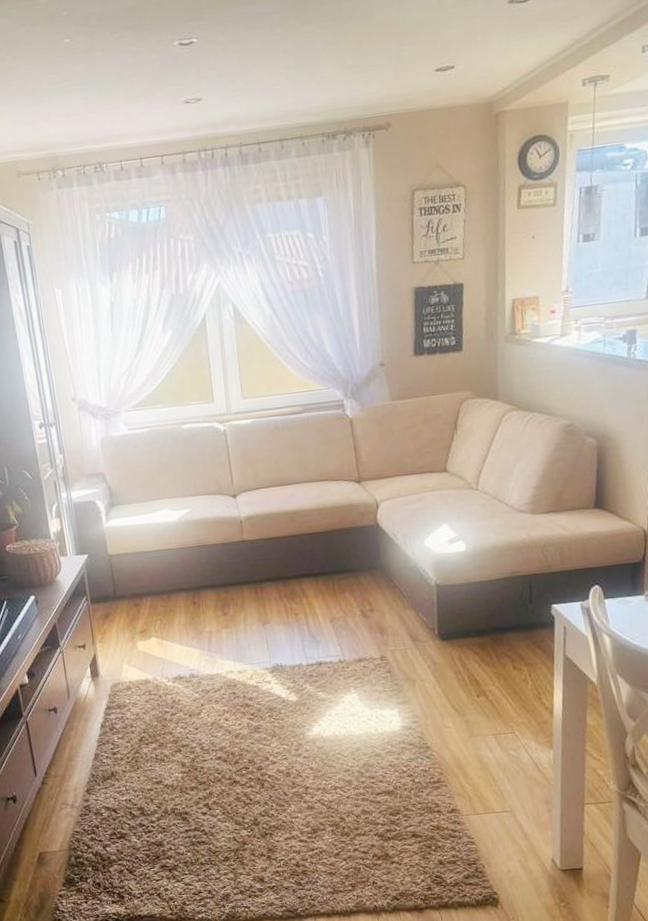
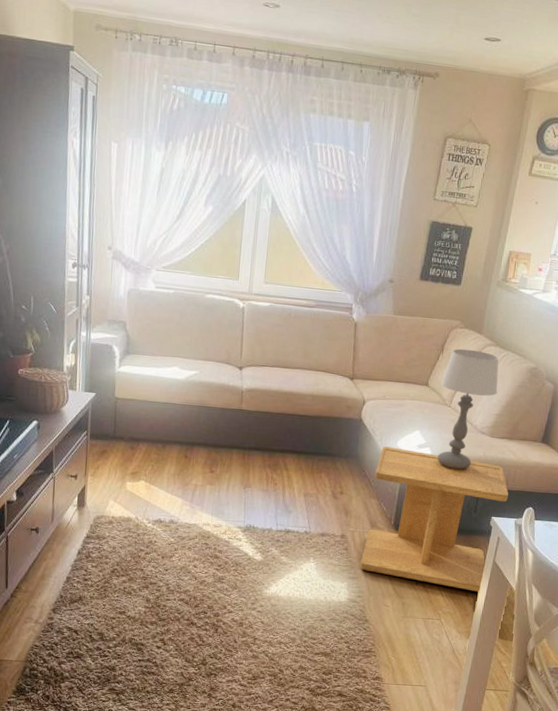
side table: none [405,544,567,694] -> present [360,446,509,593]
table lamp: none [460,419,530,559] -> present [437,348,499,470]

